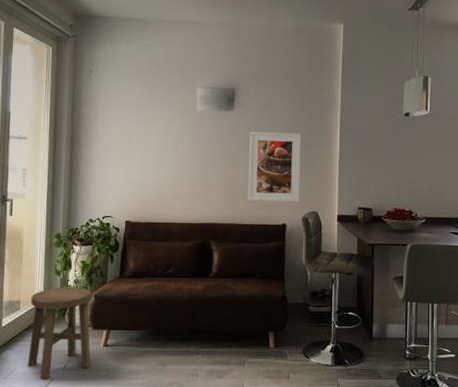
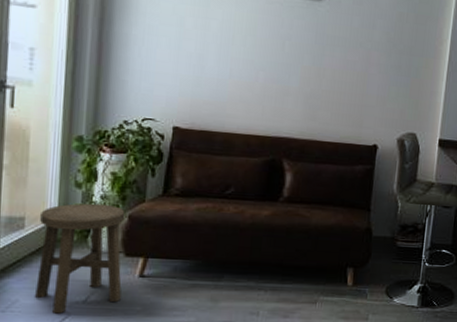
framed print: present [247,132,301,203] -> none [332,30,404,121]

